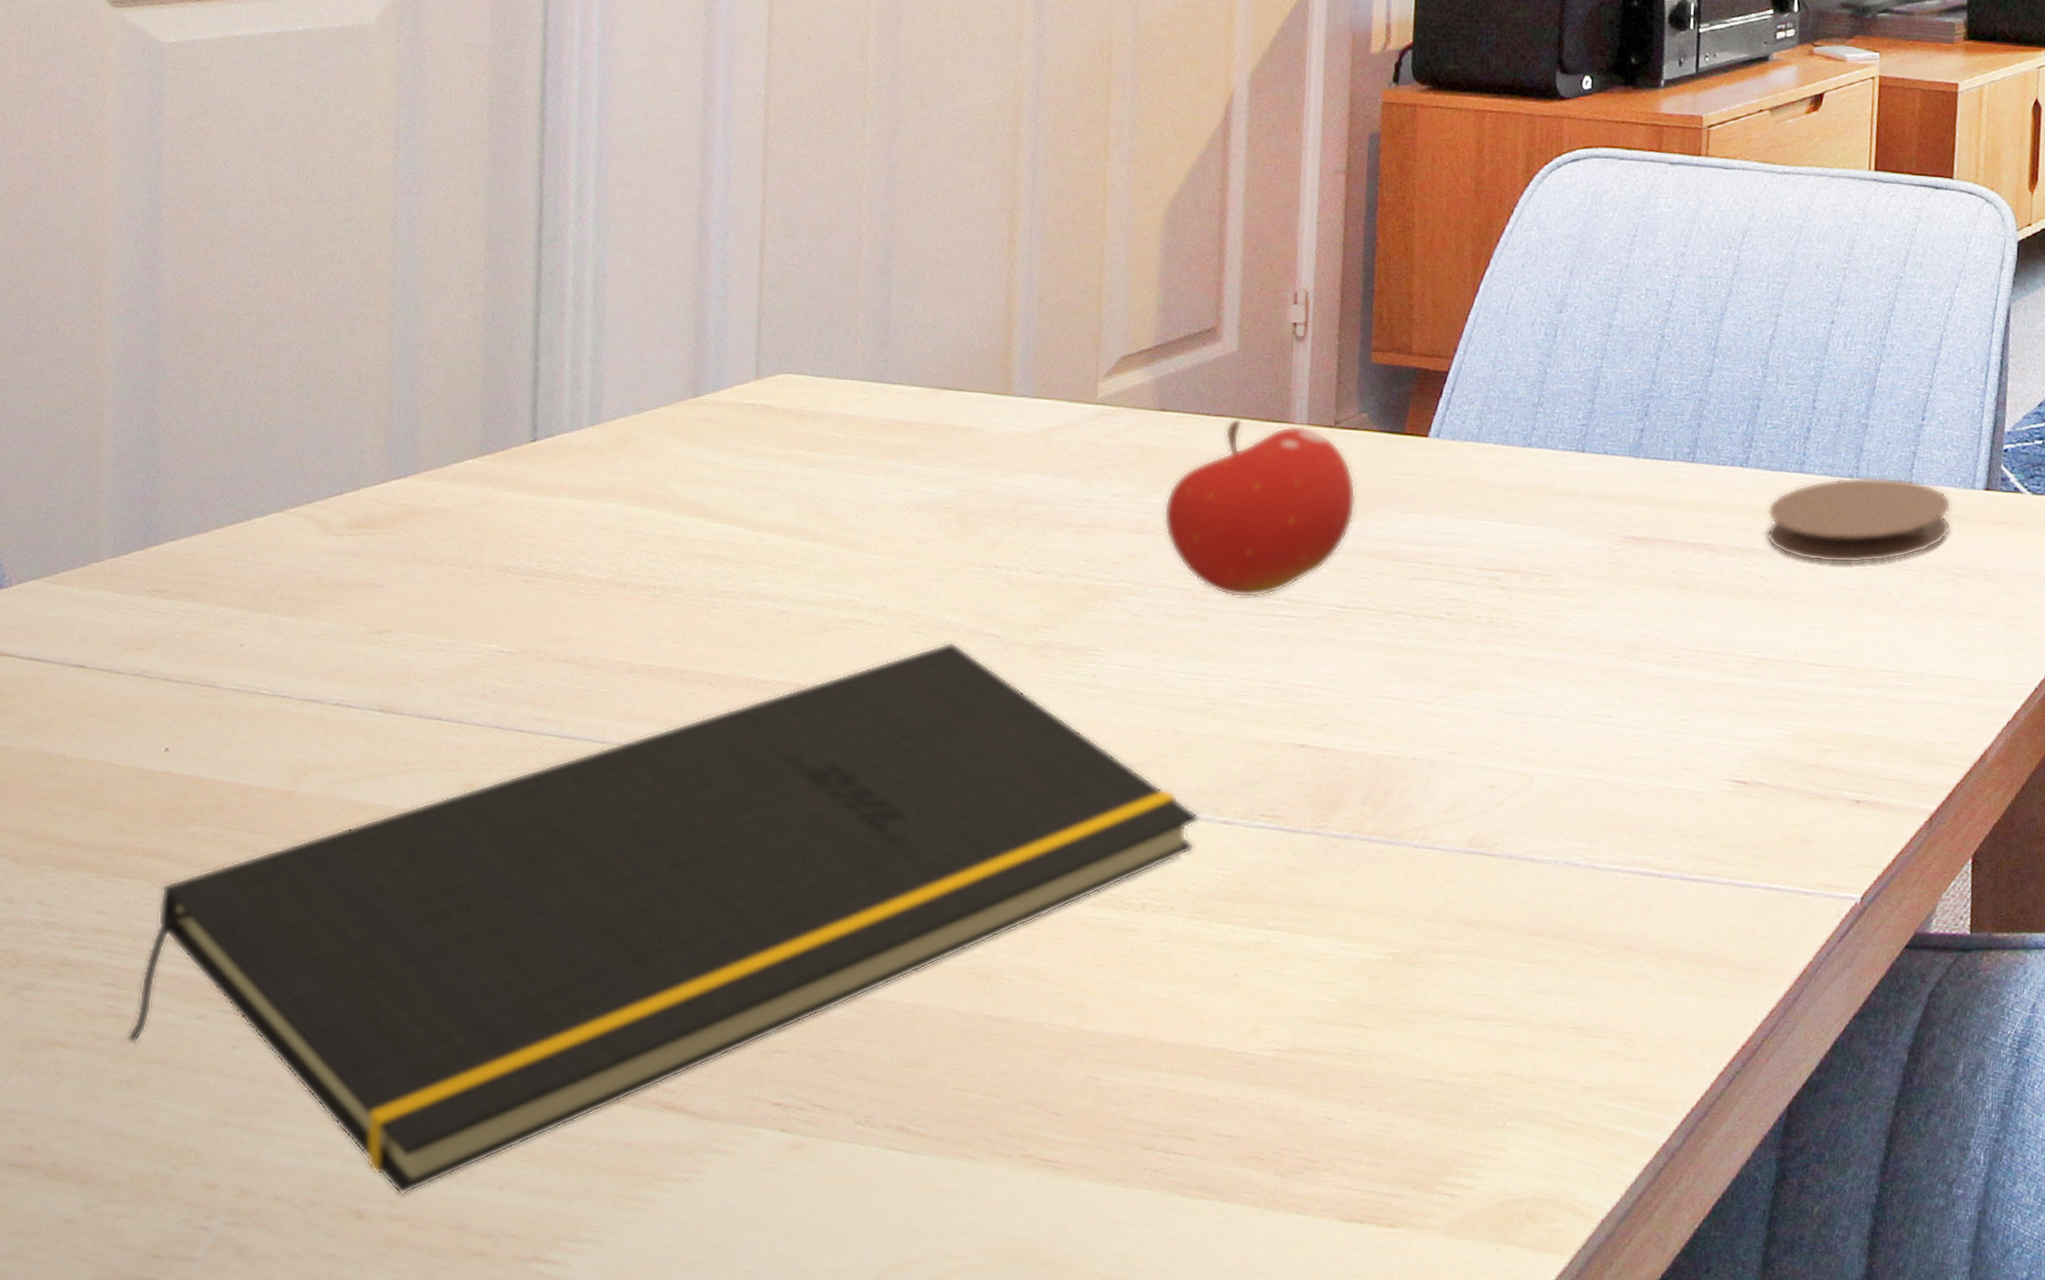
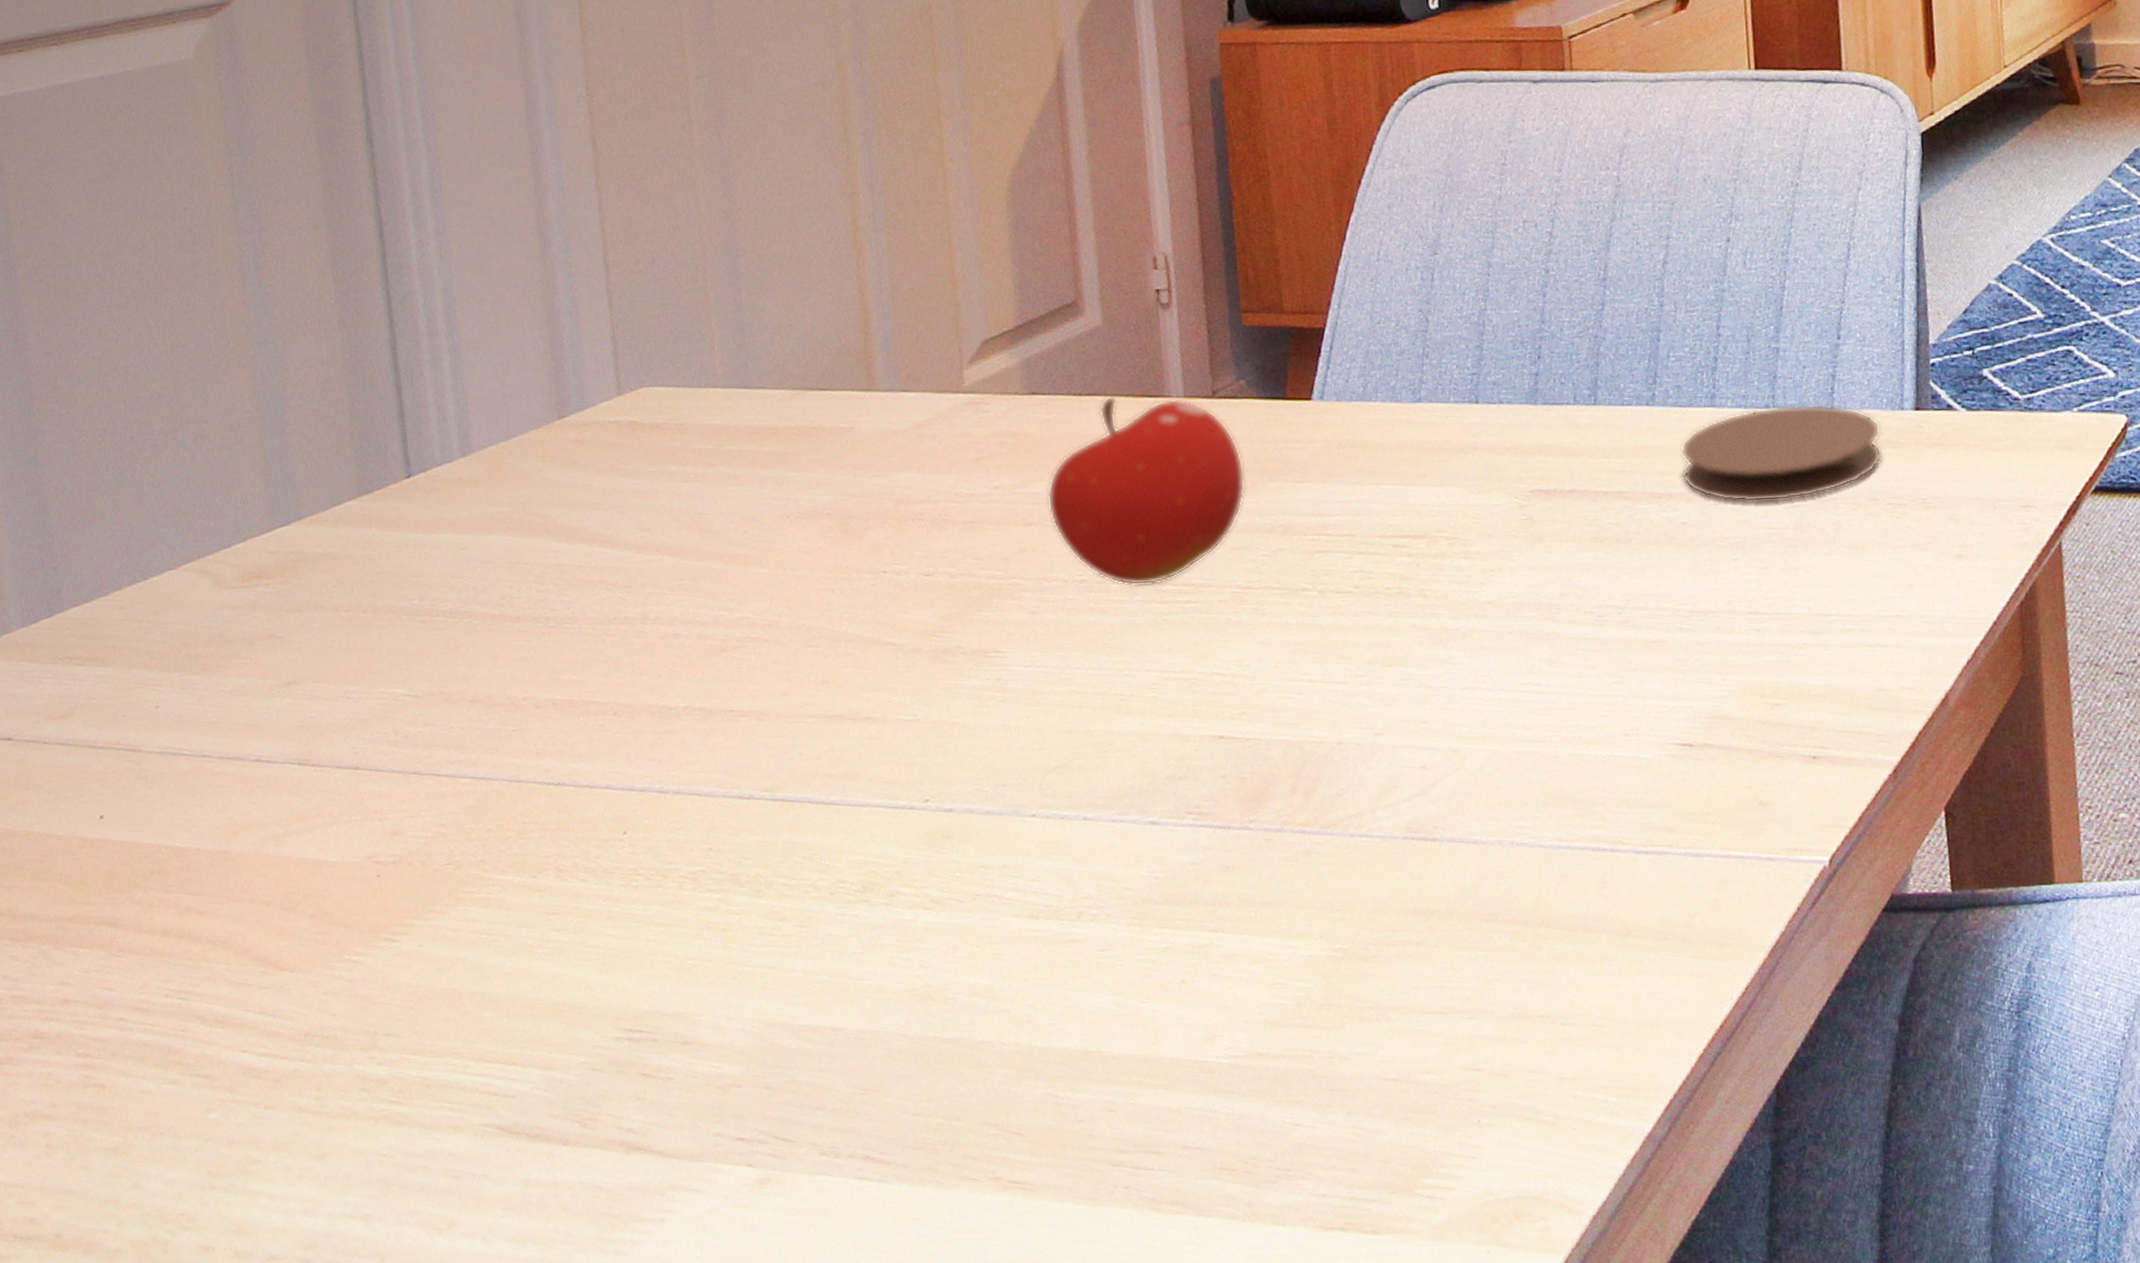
notepad: present [126,641,1199,1195] -> none [105,653,1125,1249]

